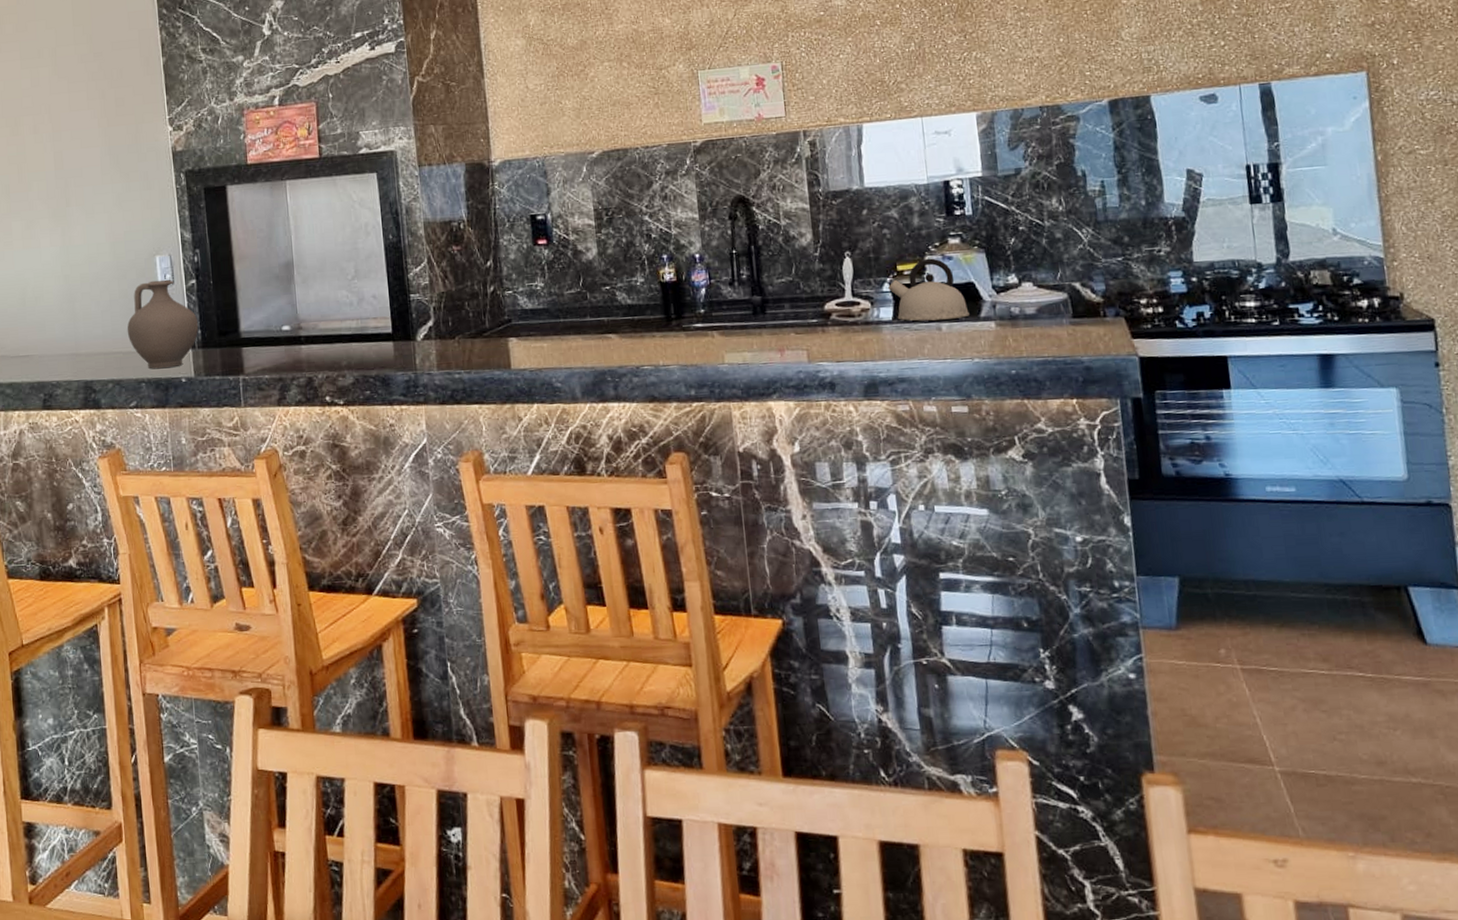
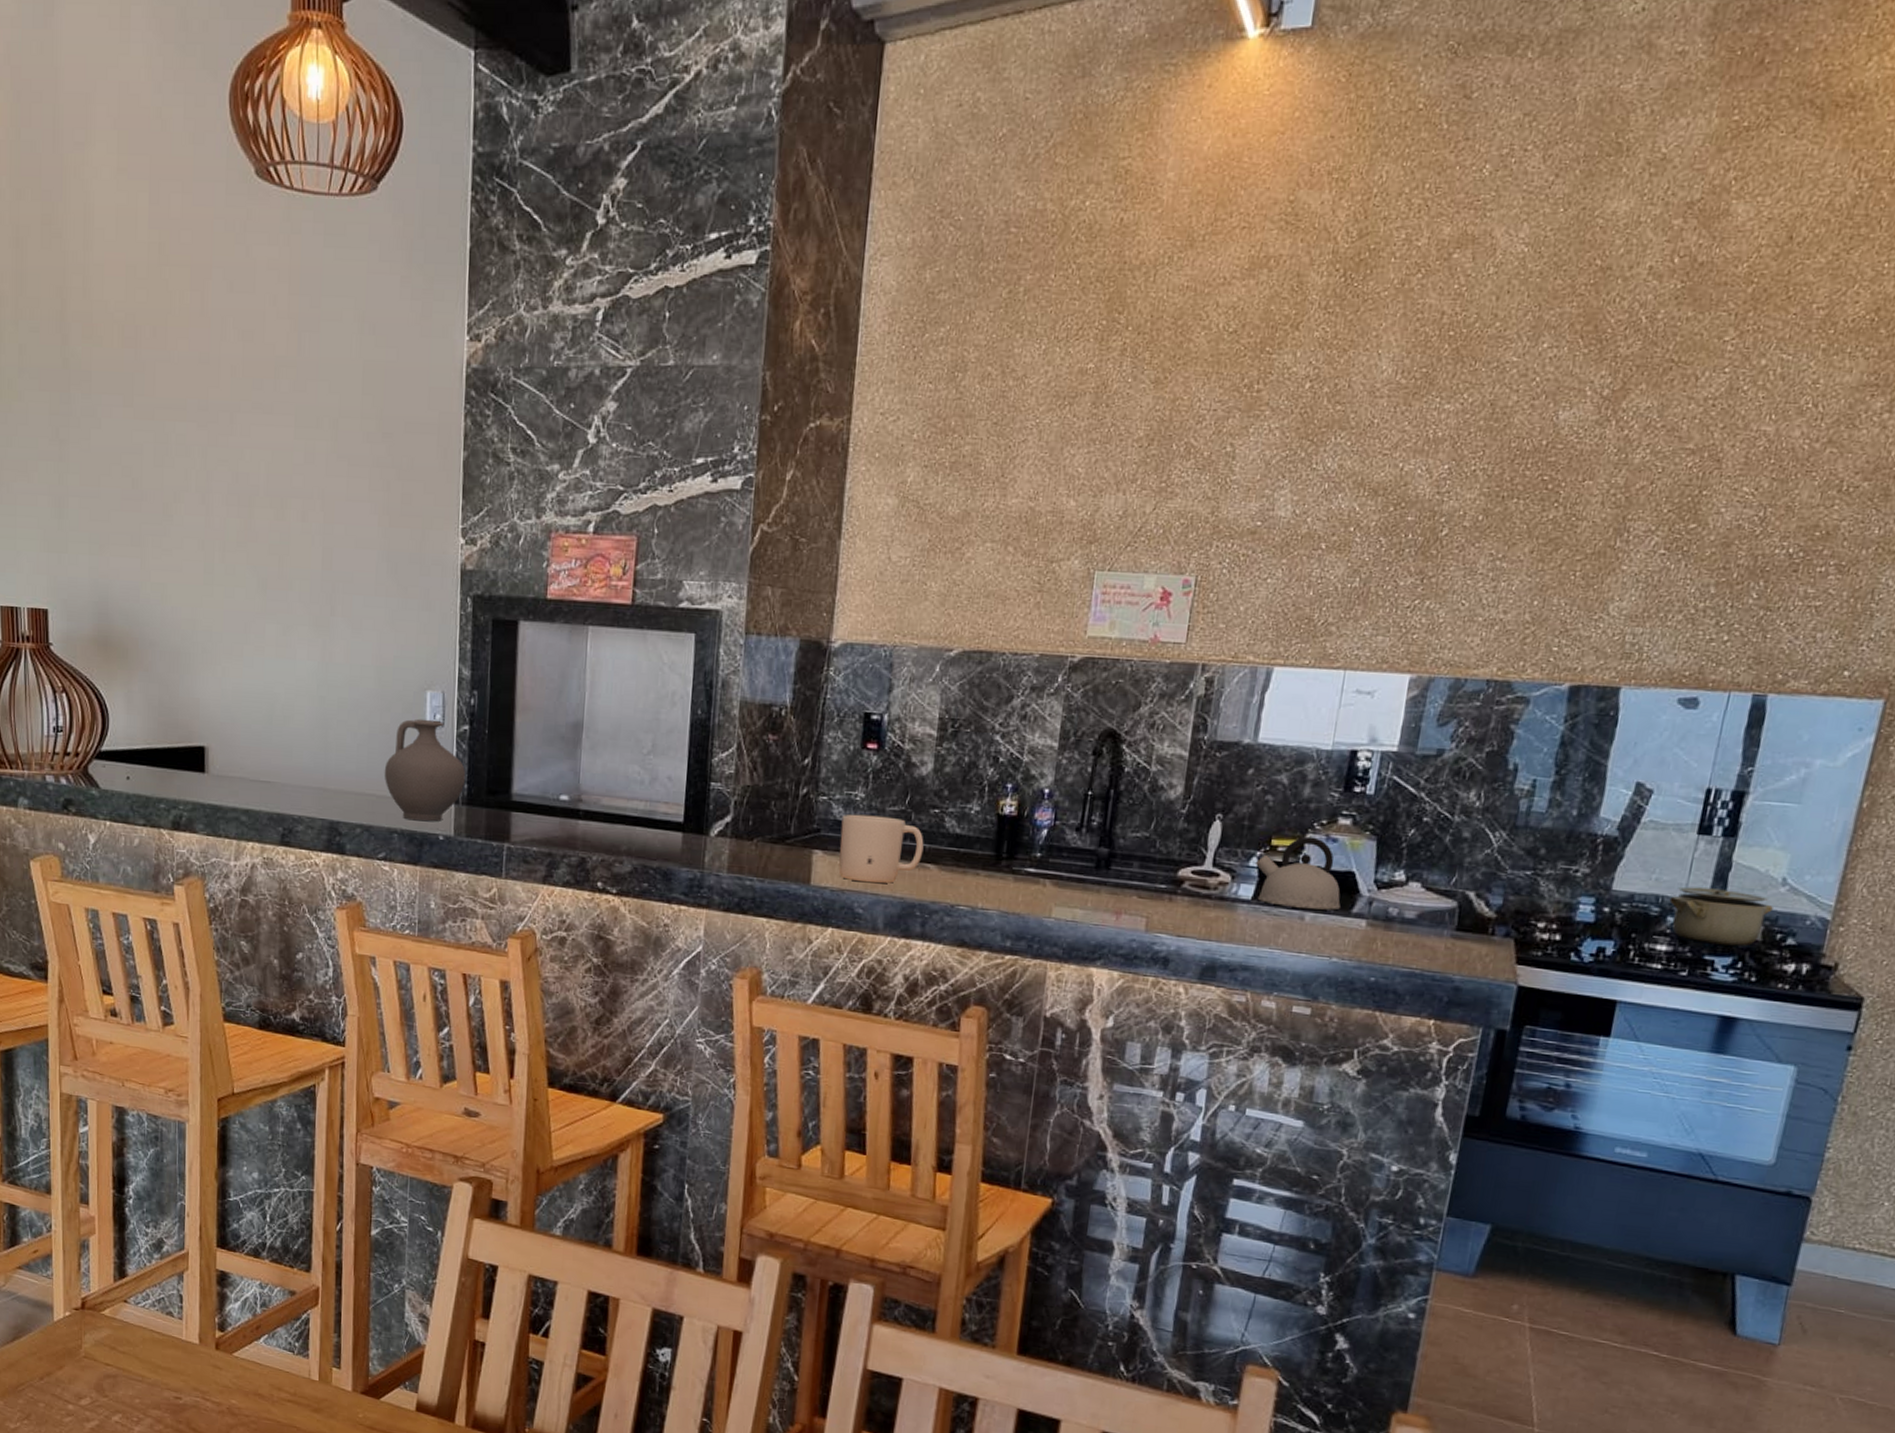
mug: none [528,299,603,360] -> present [838,813,924,884]
saucepan: none [1244,246,1333,295] -> present [1669,886,1773,947]

